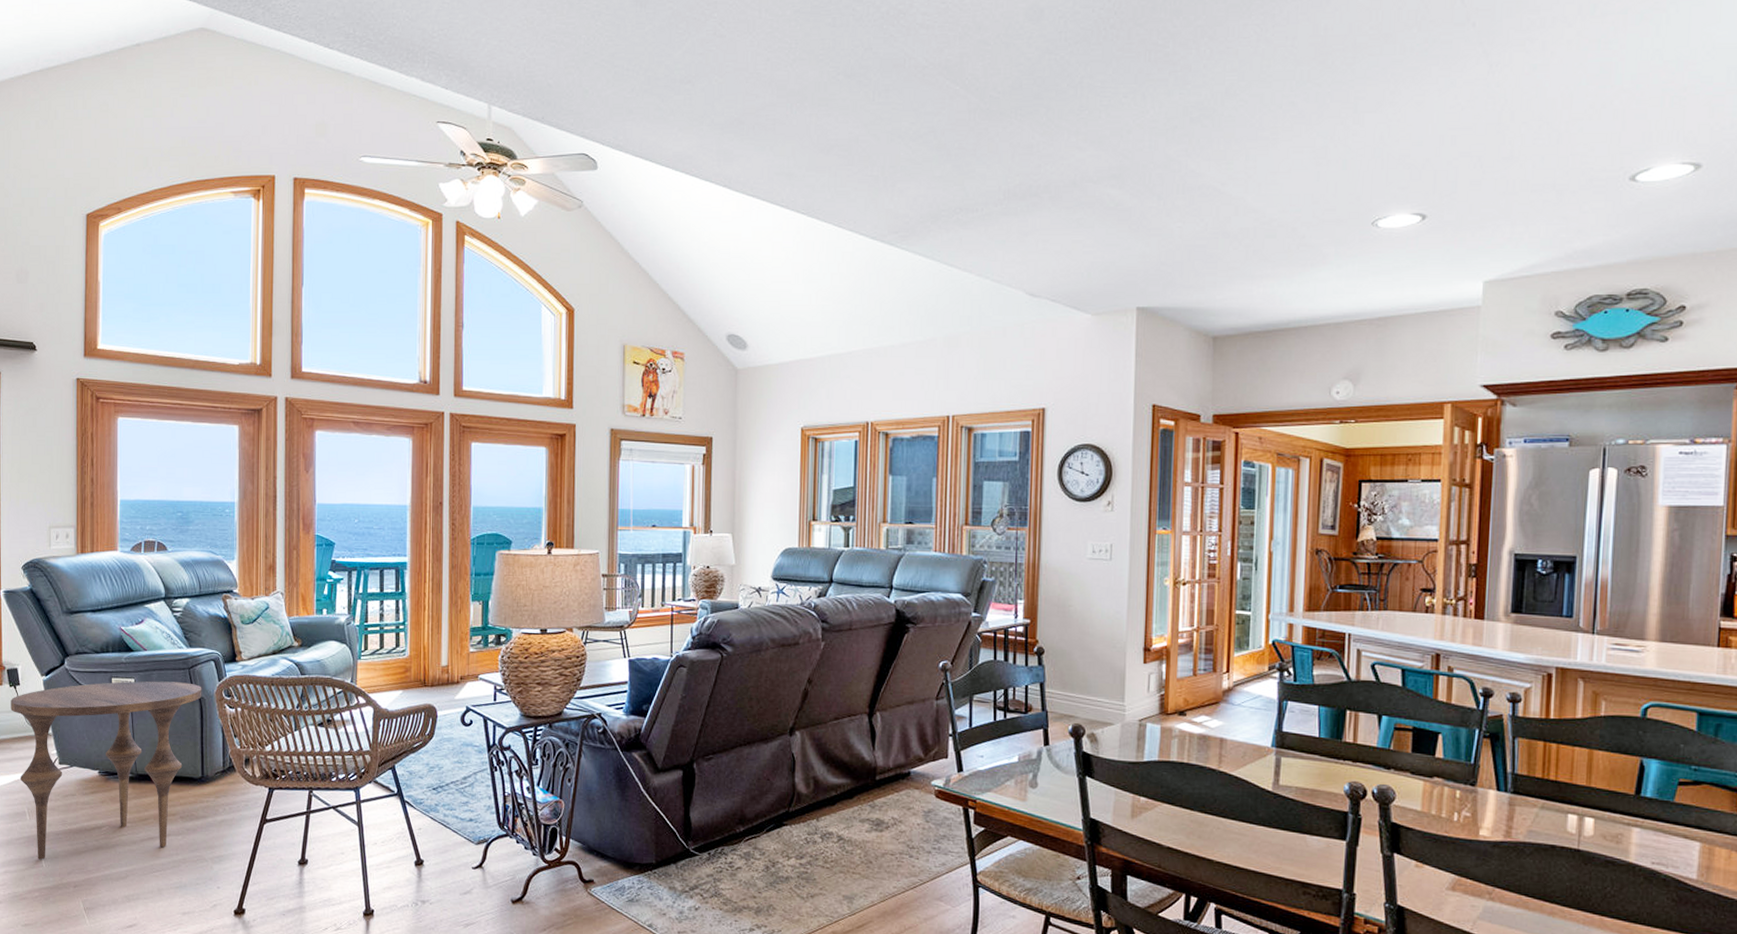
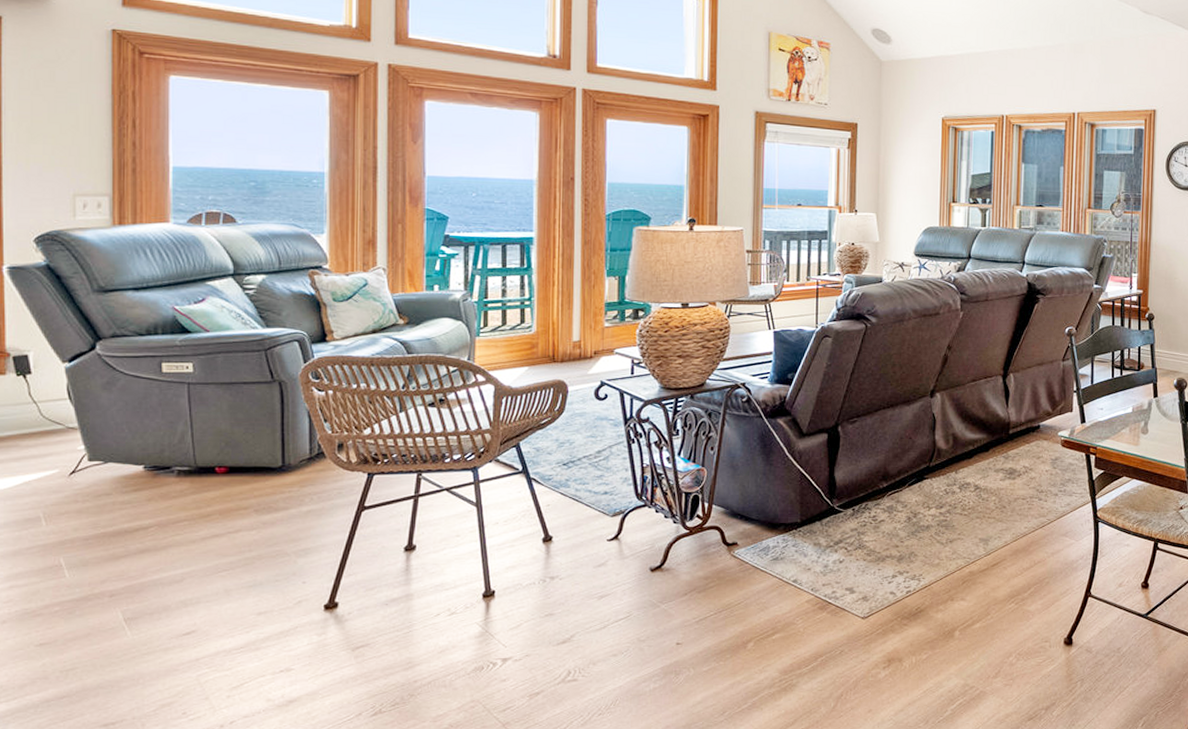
side table: present [11,681,202,860] -> none [18,364,283,569]

